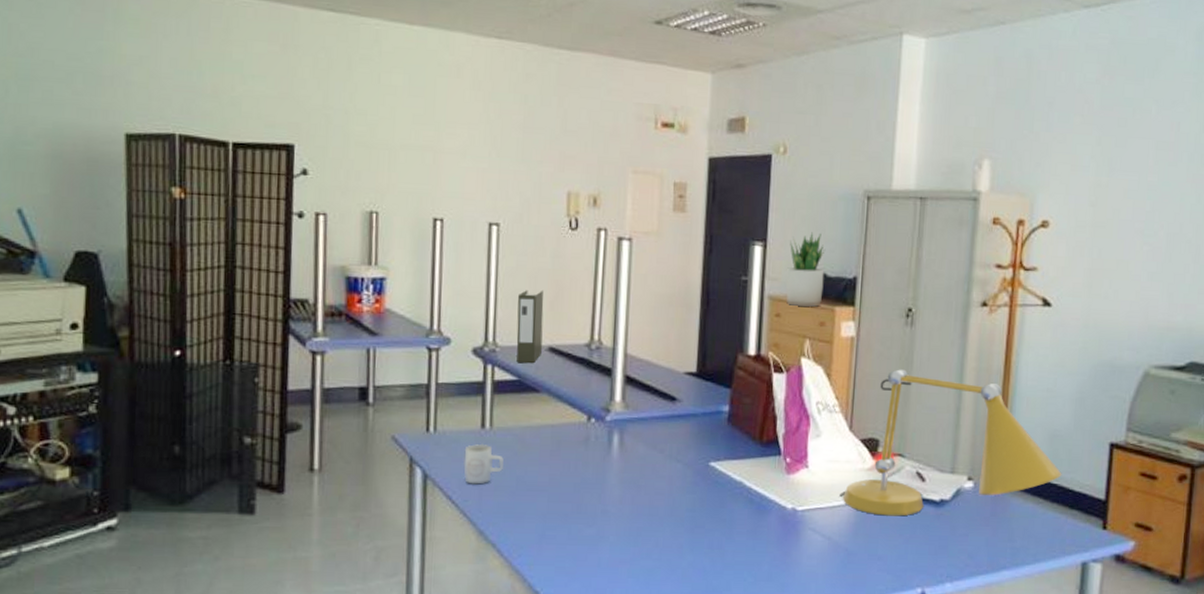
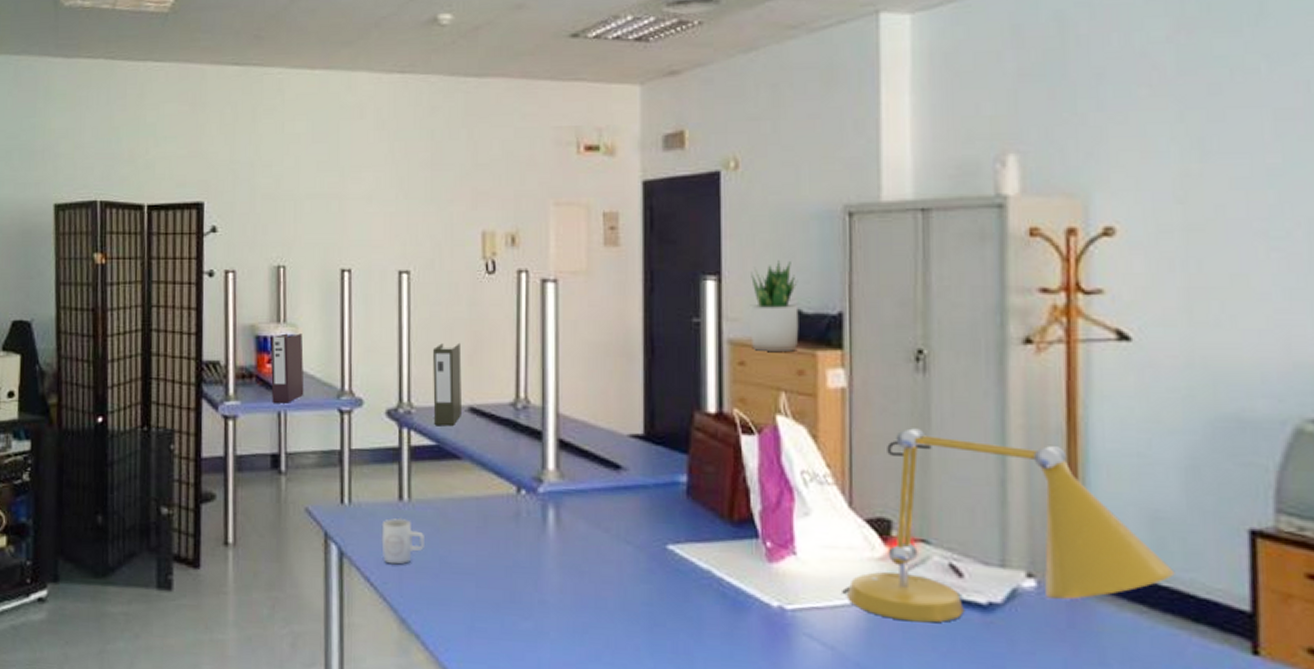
binder: none [360,275,394,341] -> present [270,333,304,403]

